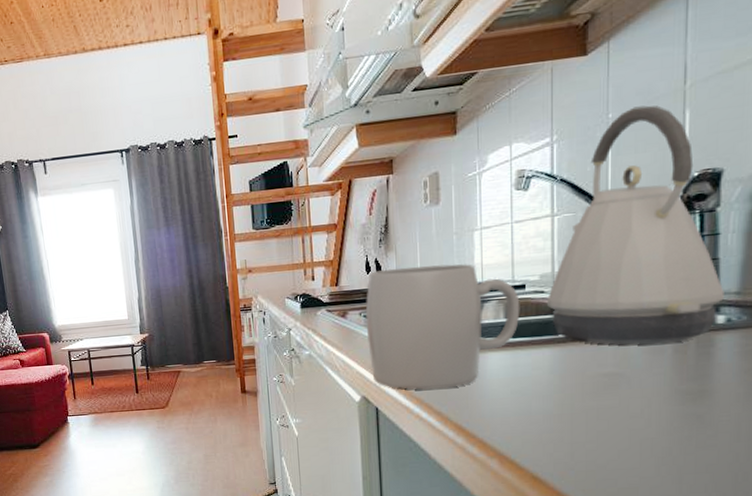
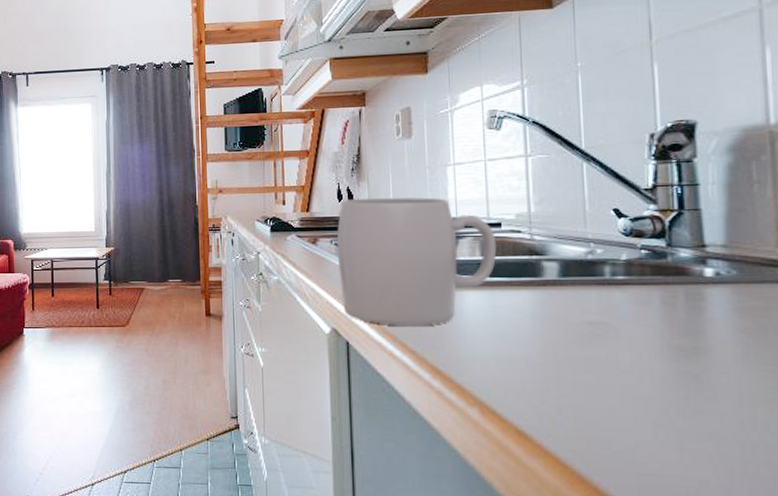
kettle: present [546,105,724,345] -> none [524,57,710,294]

